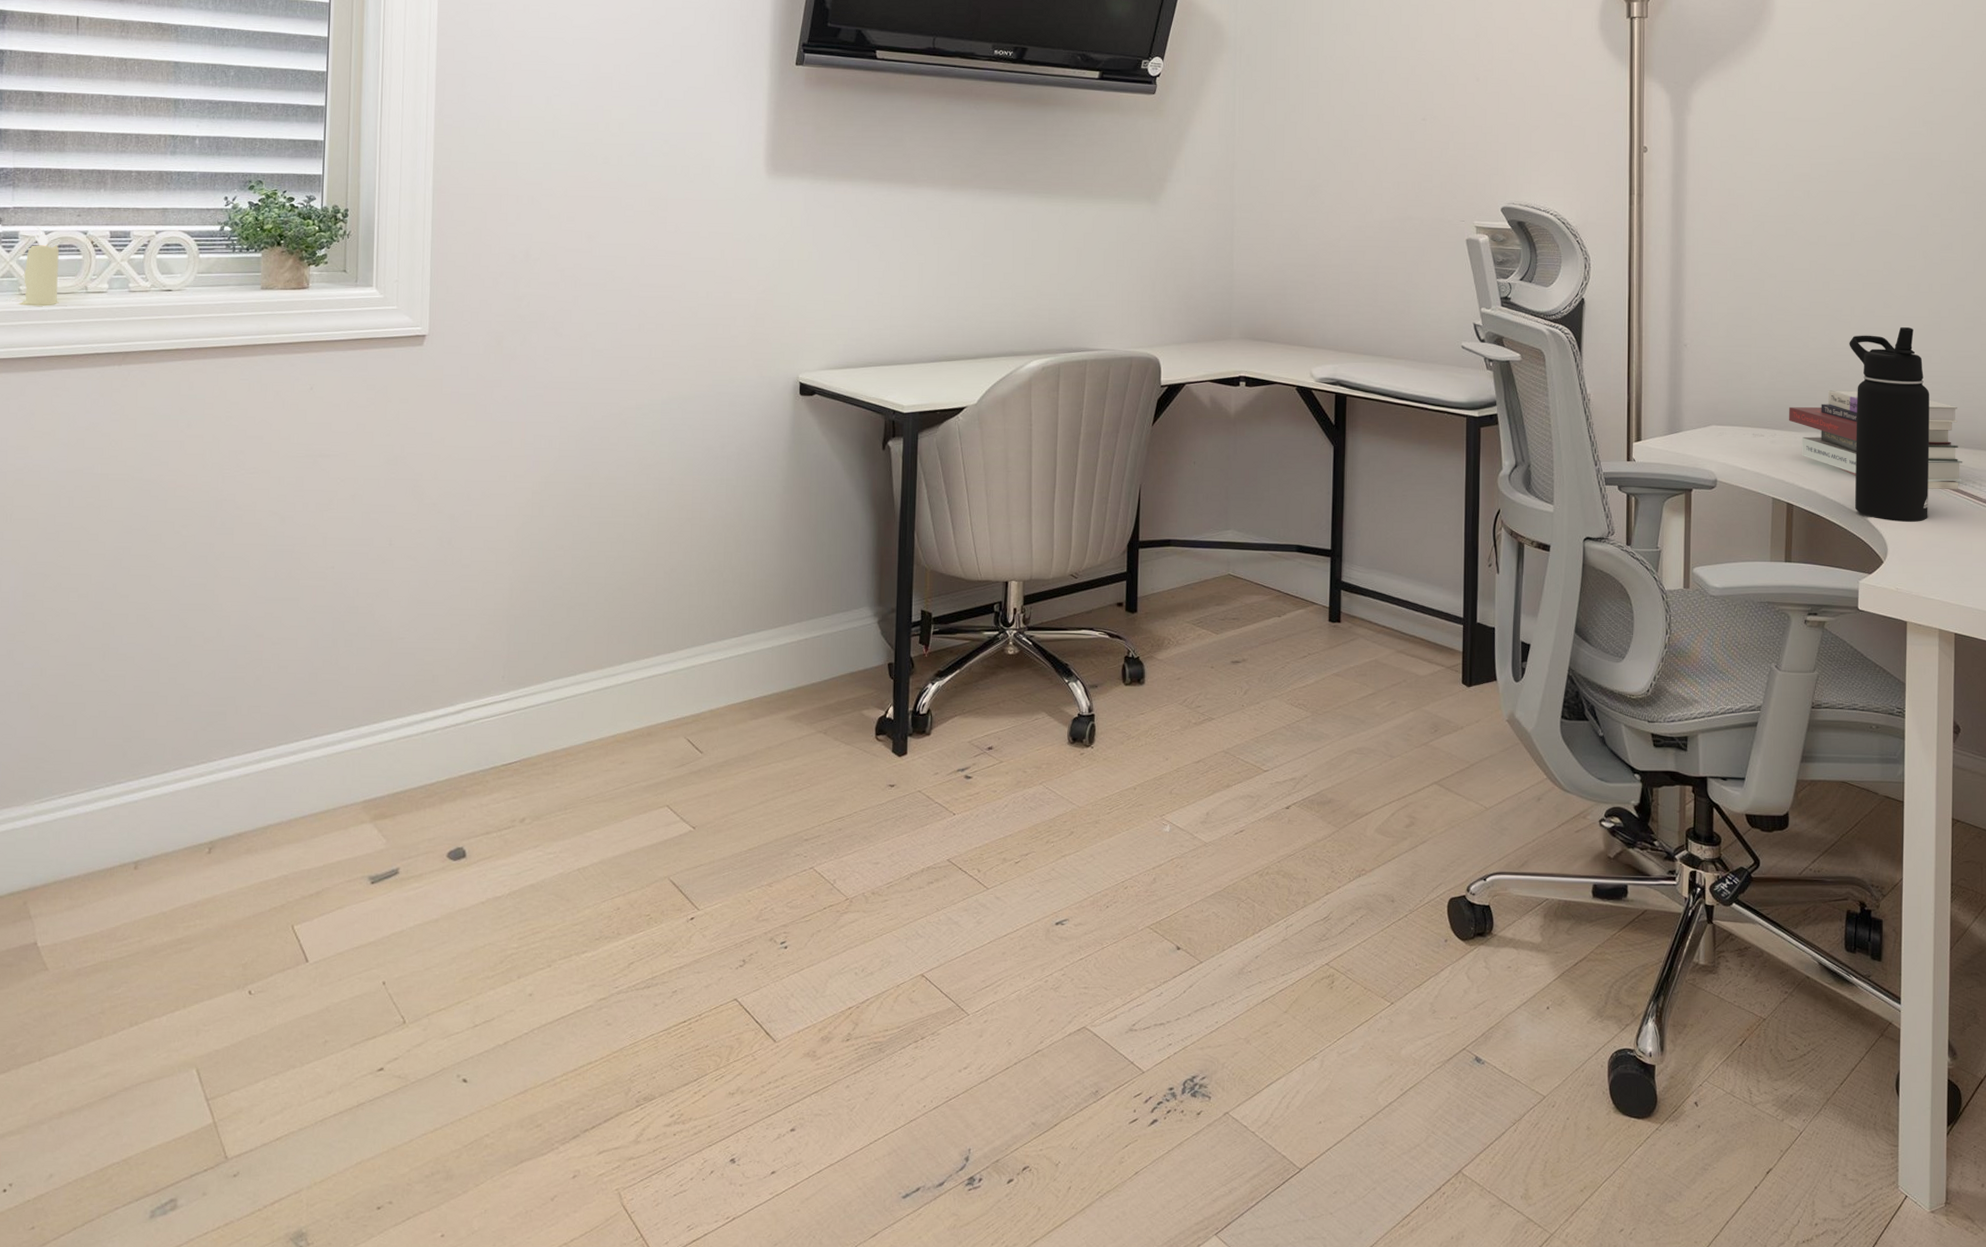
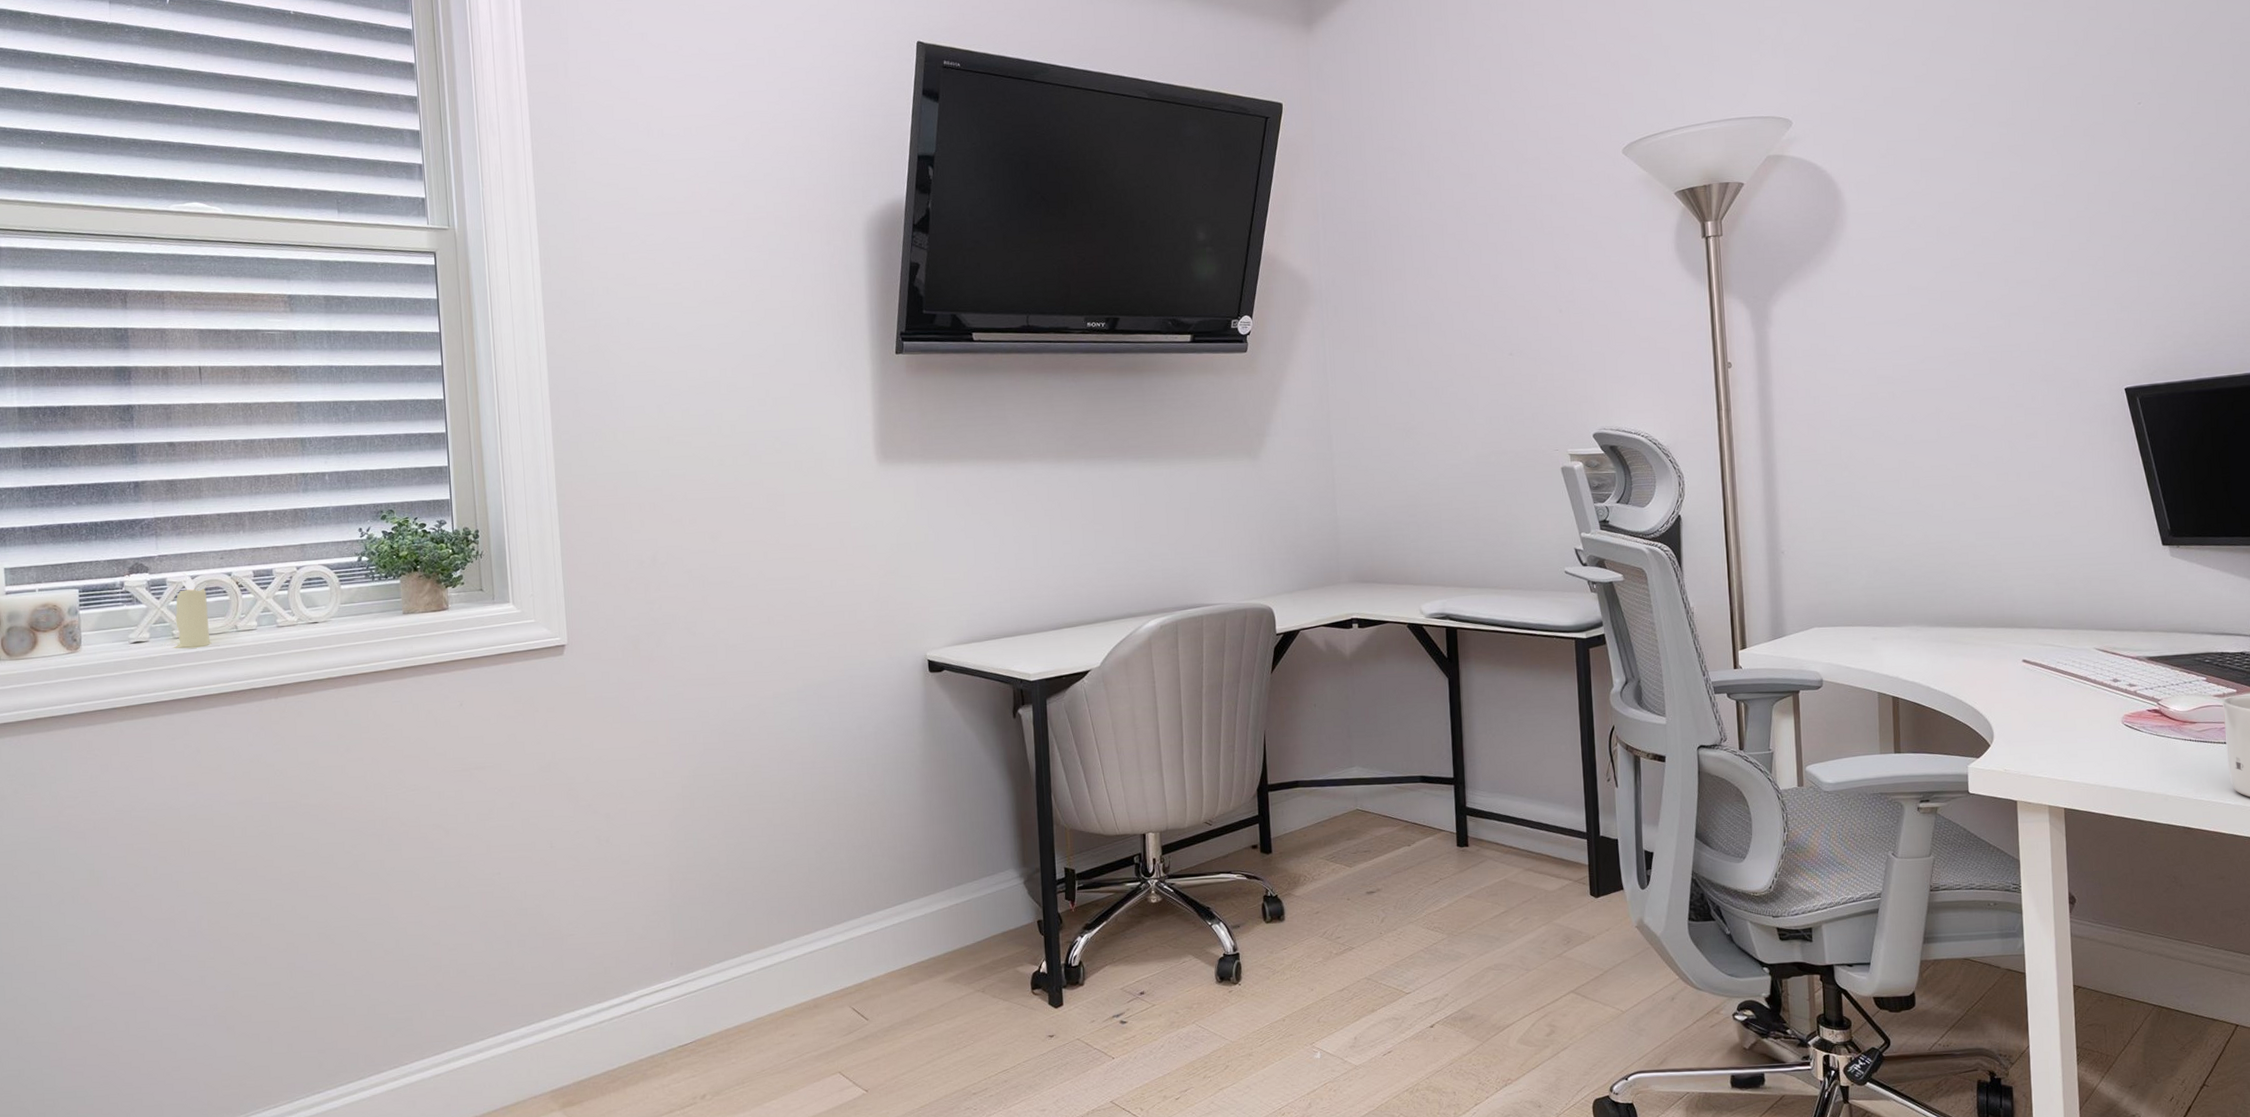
books: present [1789,390,1962,490] -> none [1888,582,2062,671]
water bottle: present [1849,327,1930,523] -> none [1942,516,2031,706]

